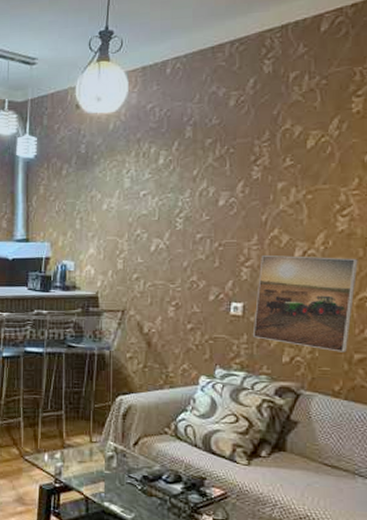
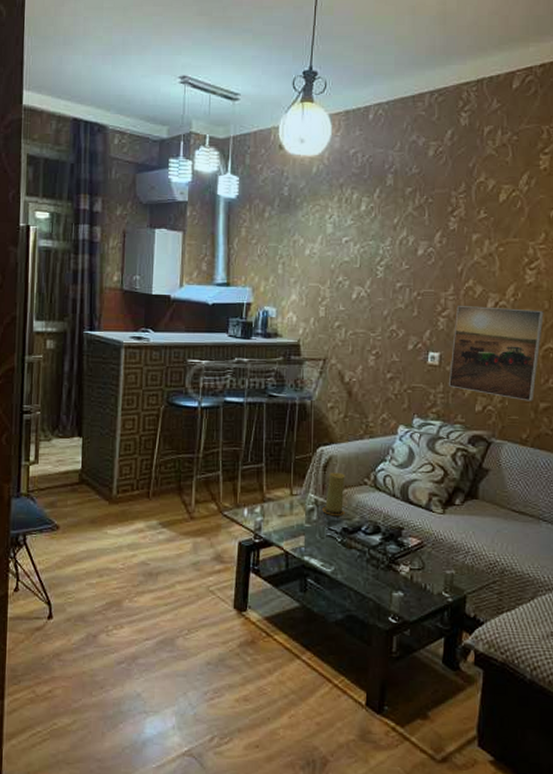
candle: none [122,421,145,464] -> present [322,473,345,515]

